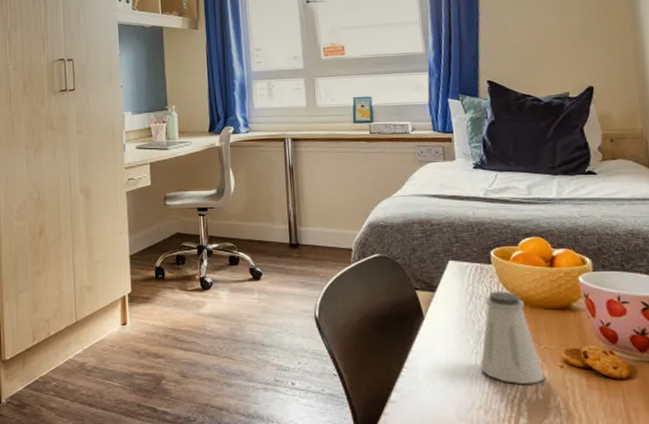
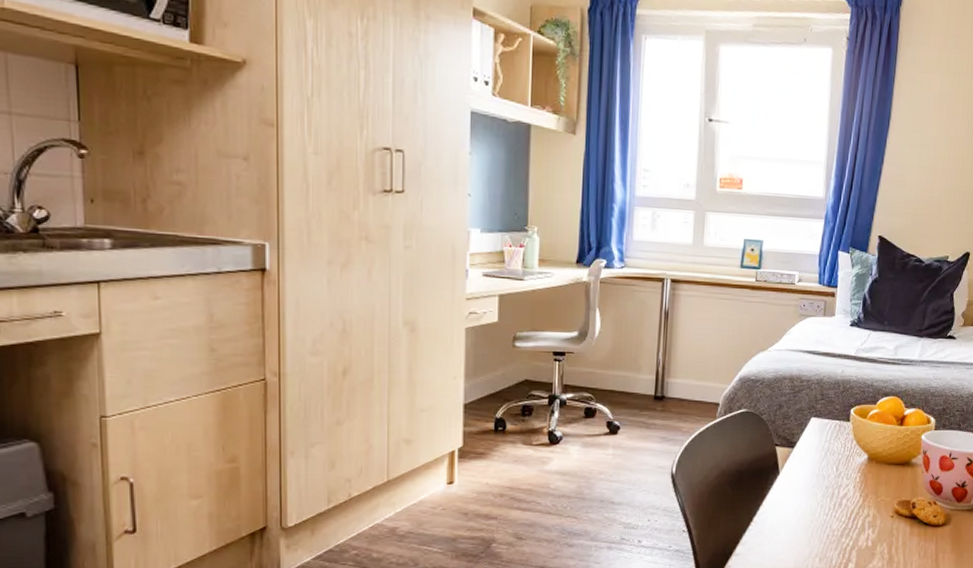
saltshaker: present [480,291,545,384] -> none [823,448,877,533]

